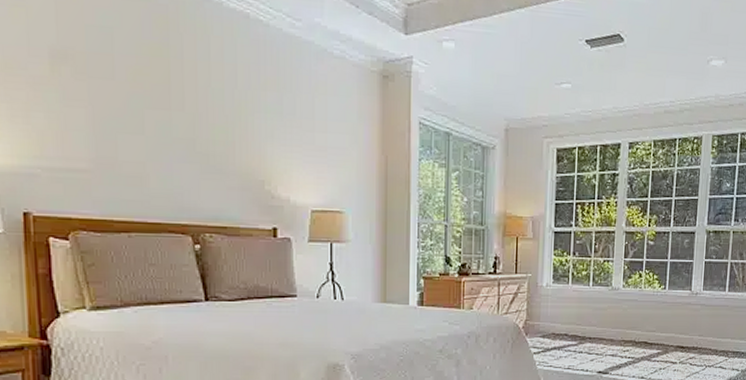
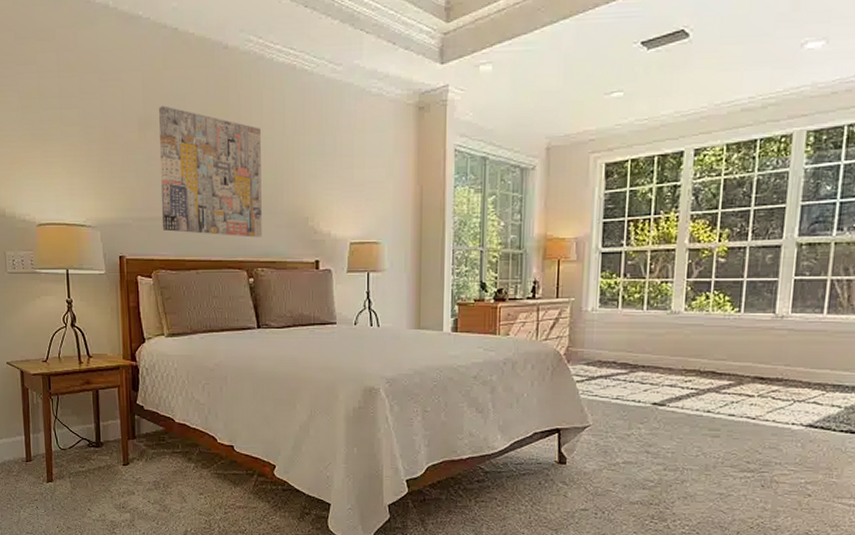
wall art: none [78,37,210,200] -> present [159,105,262,238]

